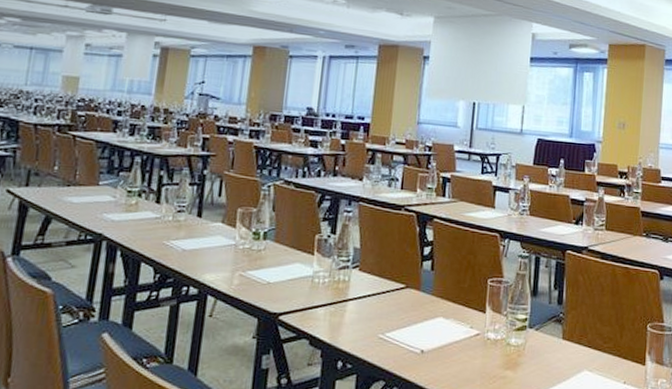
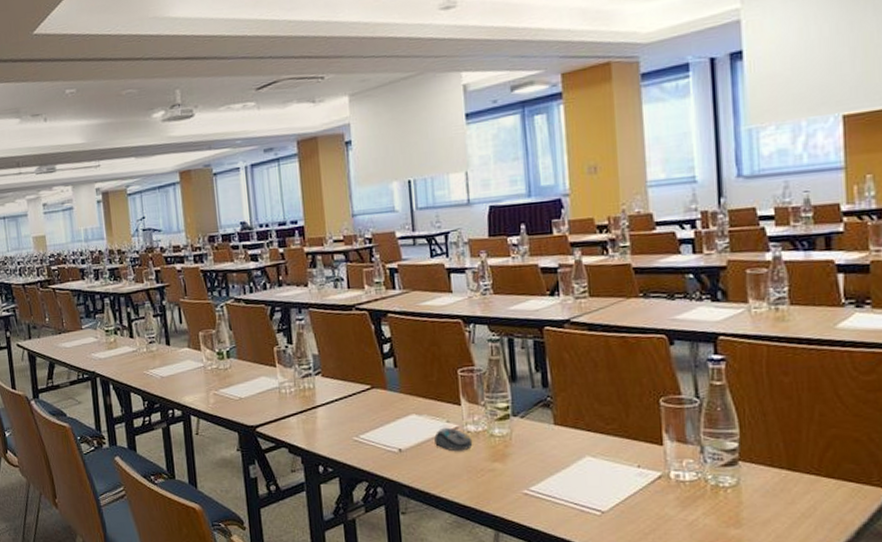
computer mouse: none [456,332,491,357] -> present [434,427,473,452]

